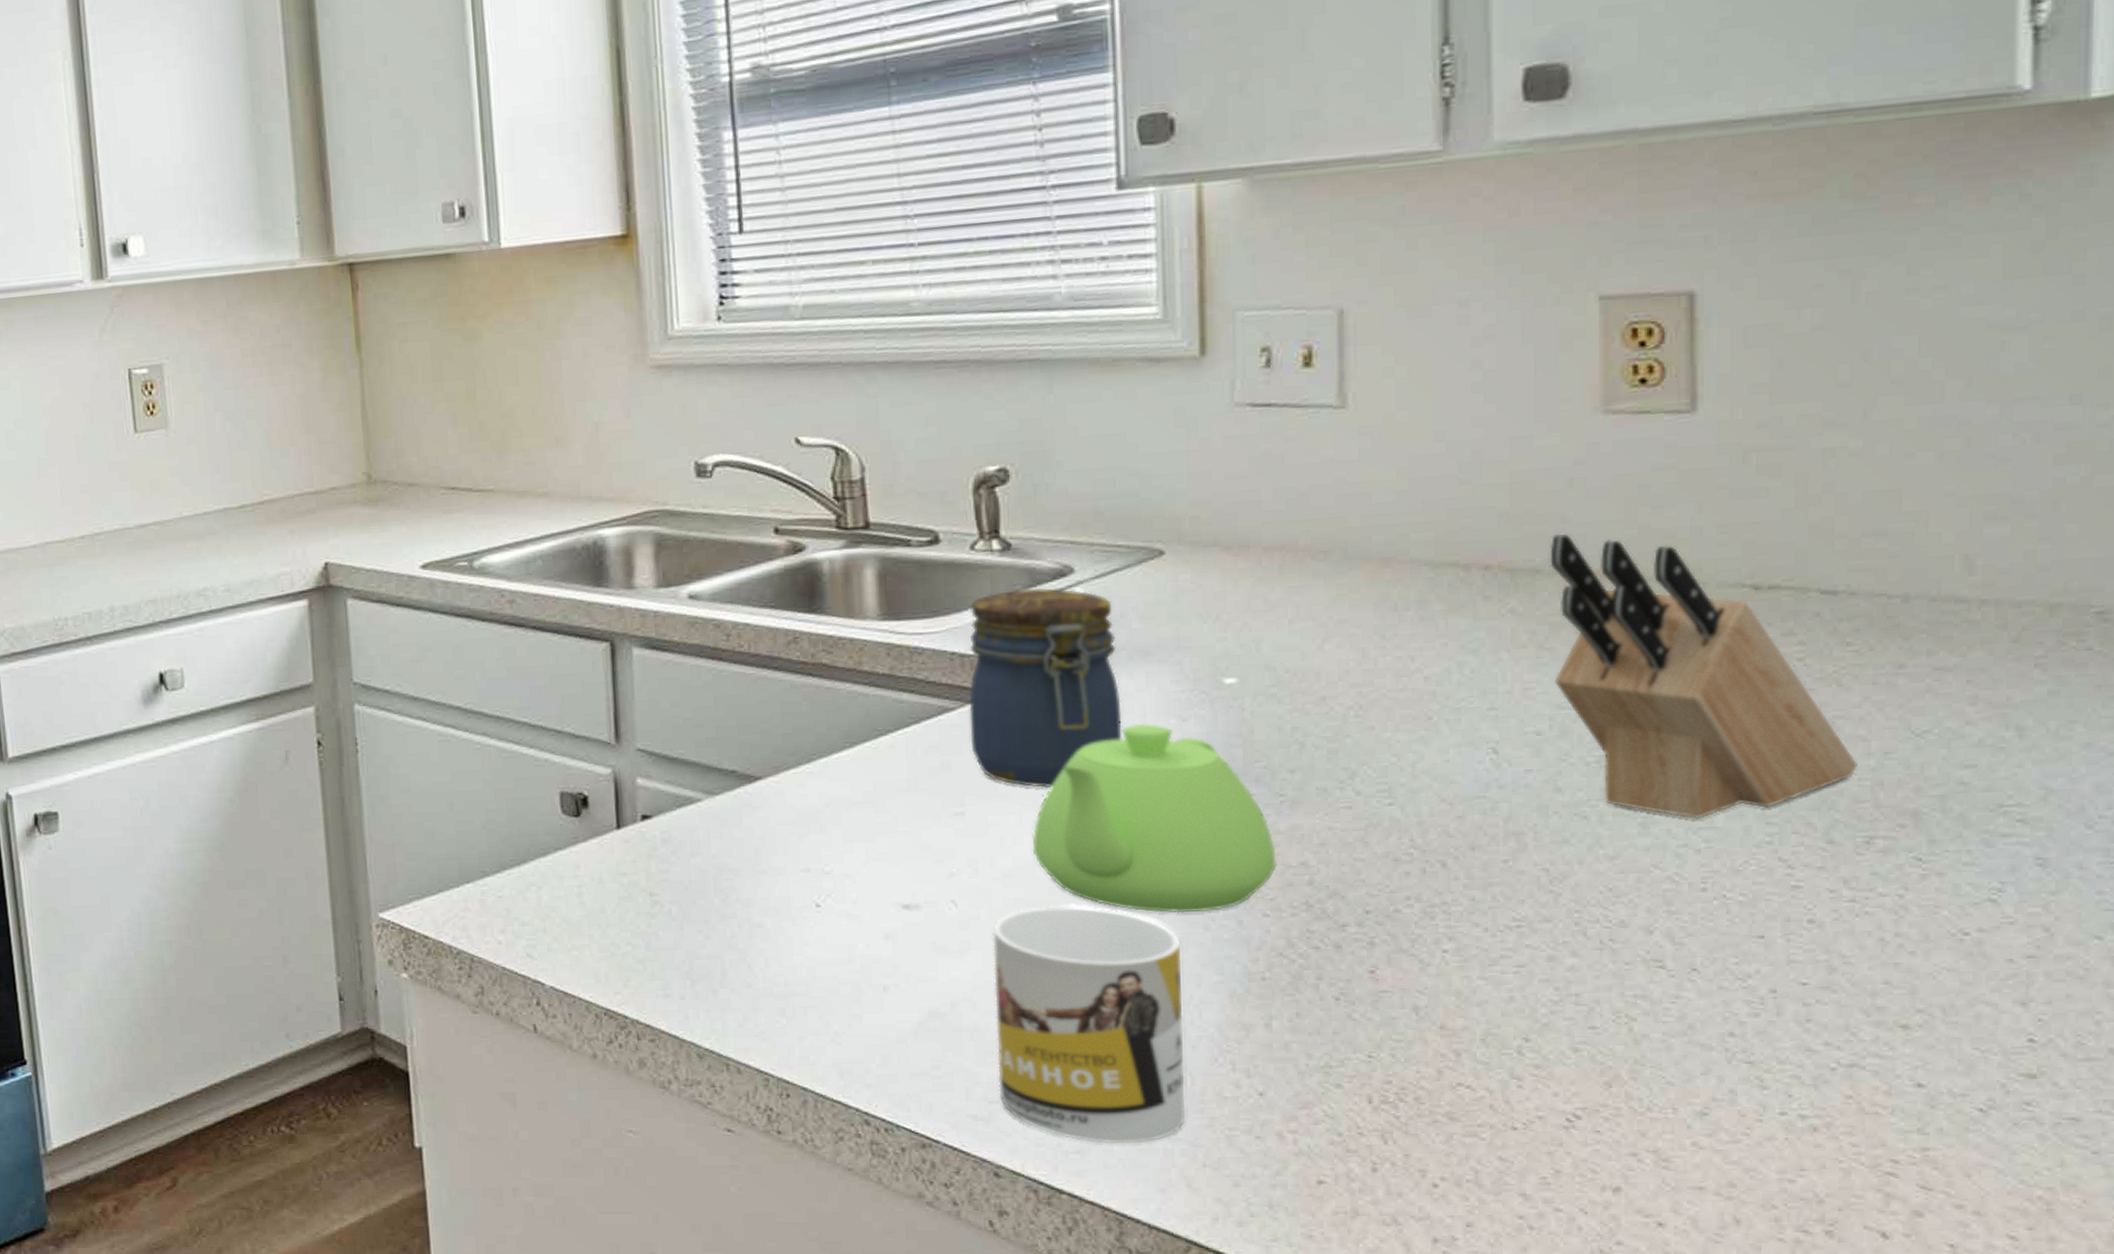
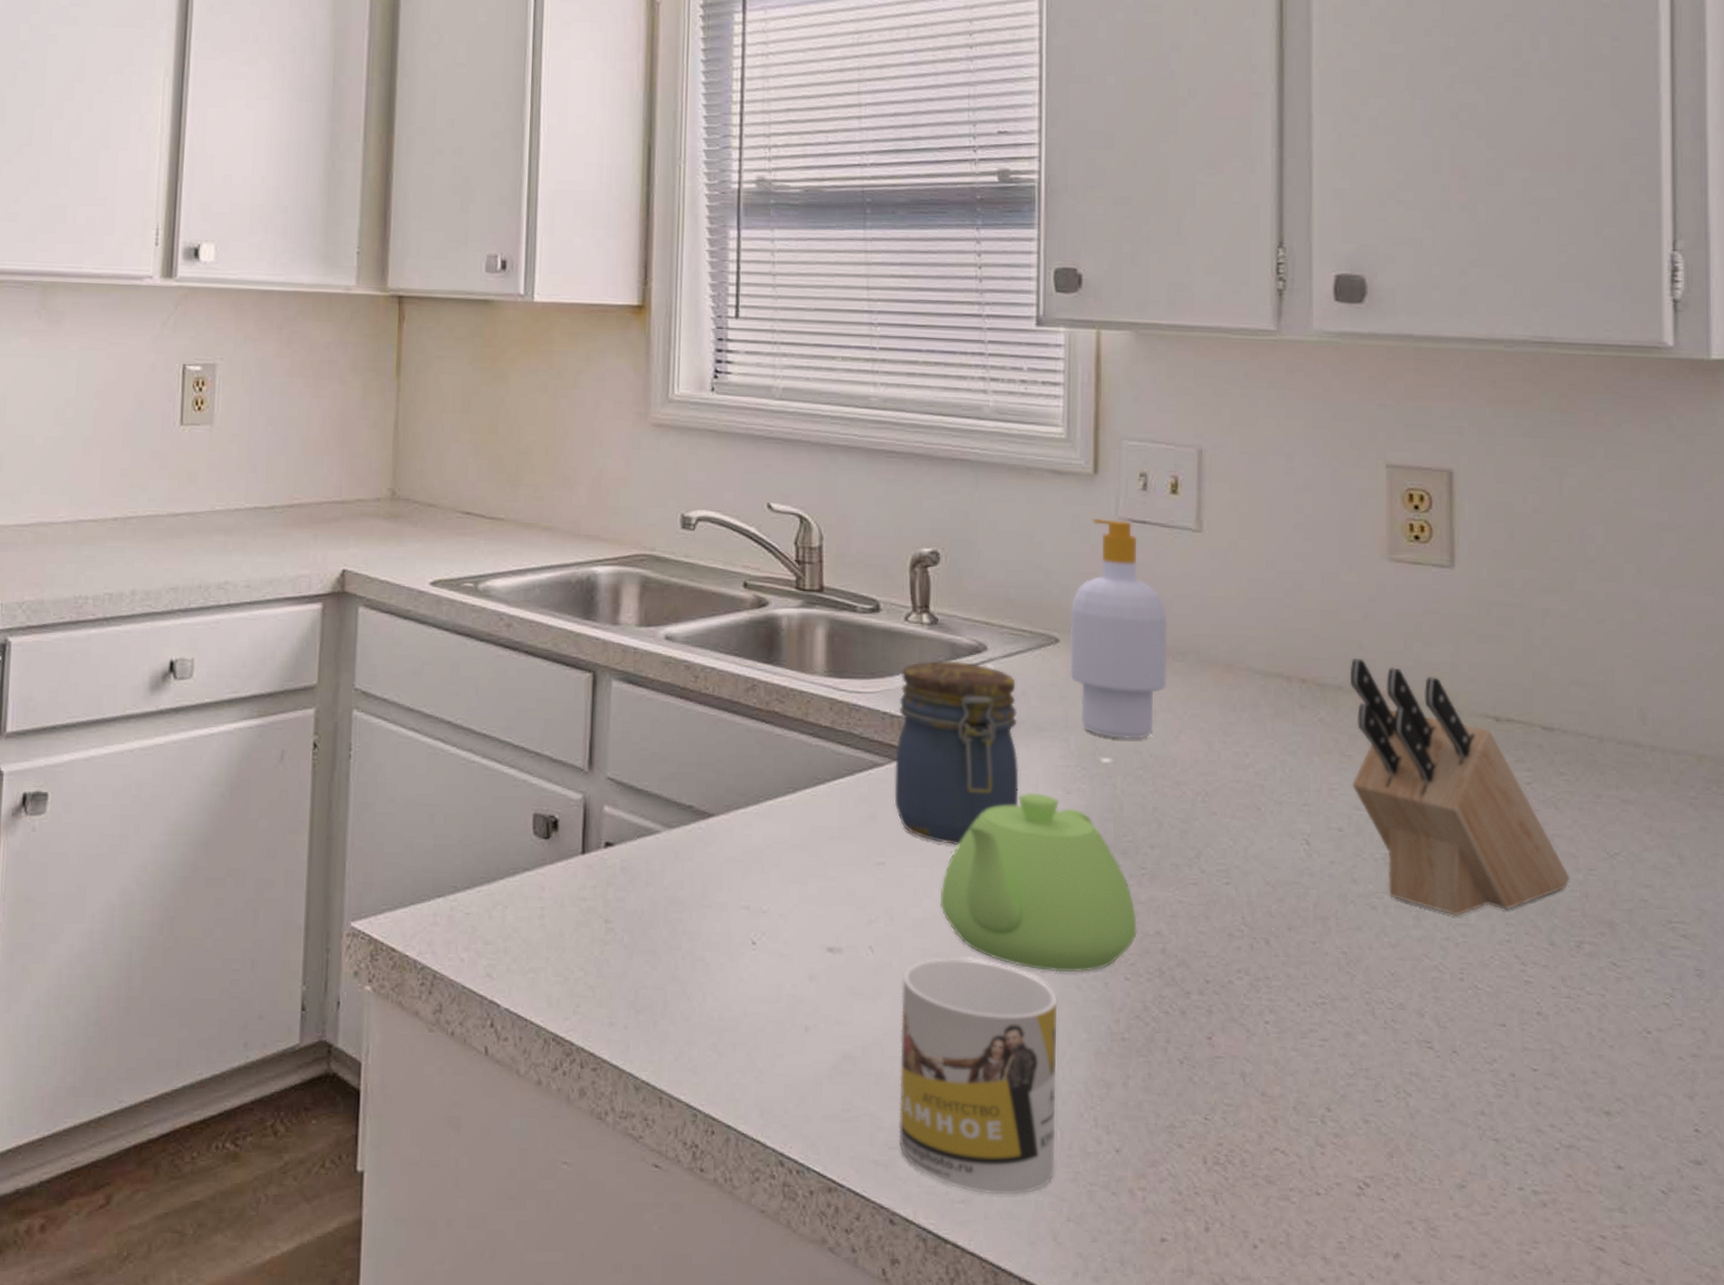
soap bottle: none [1178,405,1306,656] -> present [1070,518,1168,739]

